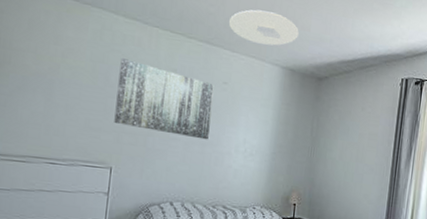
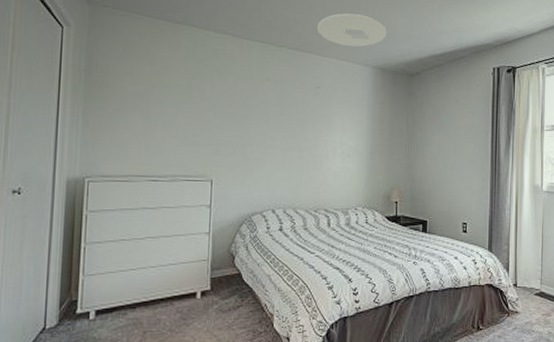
wall art: present [114,58,214,140] -> none [212,72,307,145]

